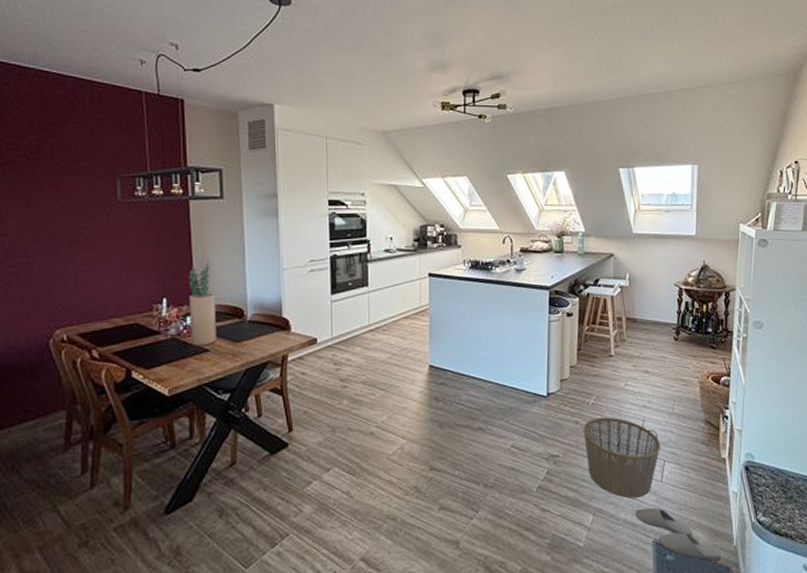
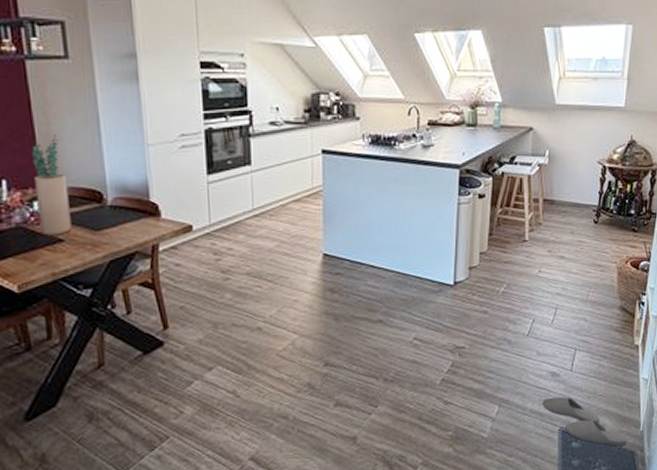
basket: present [583,417,661,498] -> none [491,305,573,388]

